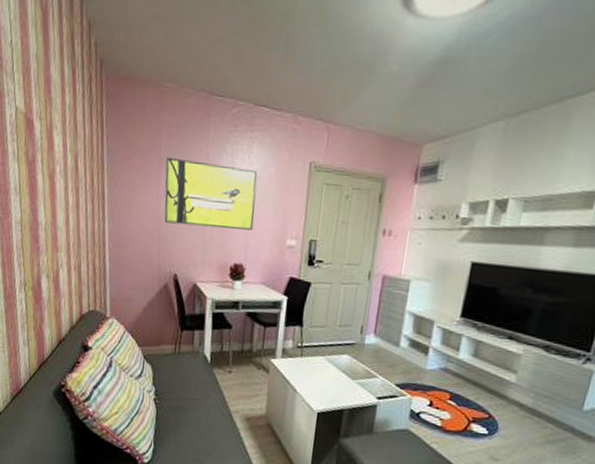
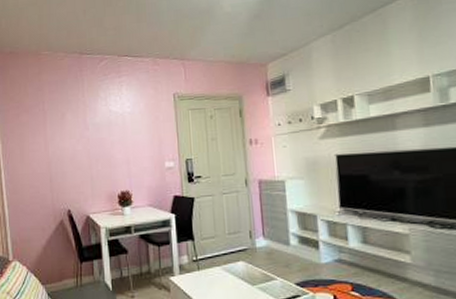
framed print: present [164,157,258,230] -> none [50,108,134,165]

